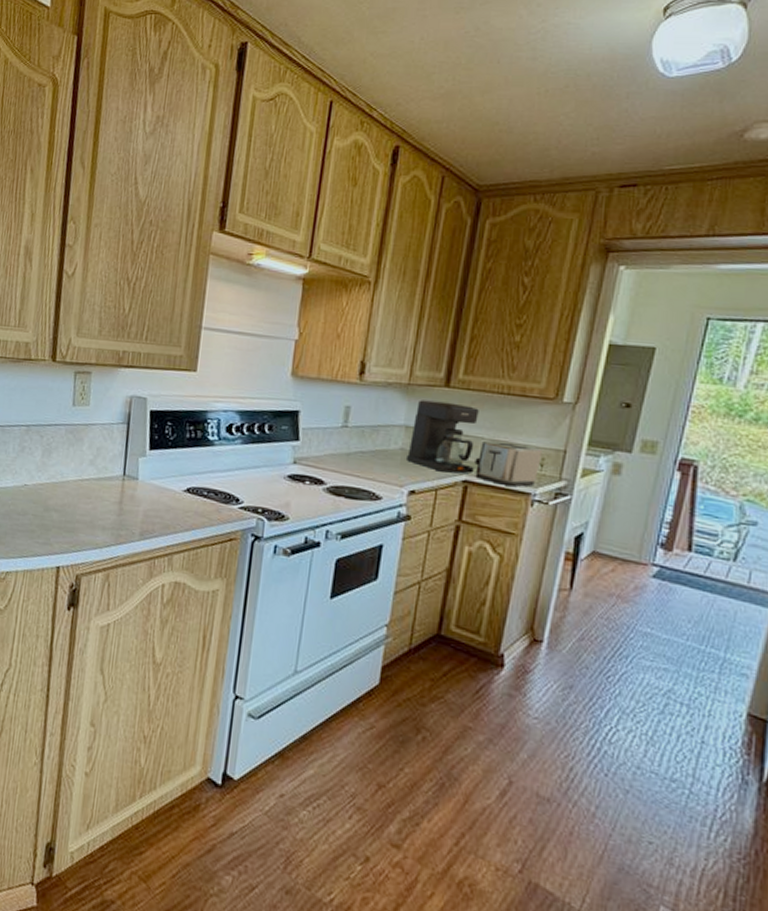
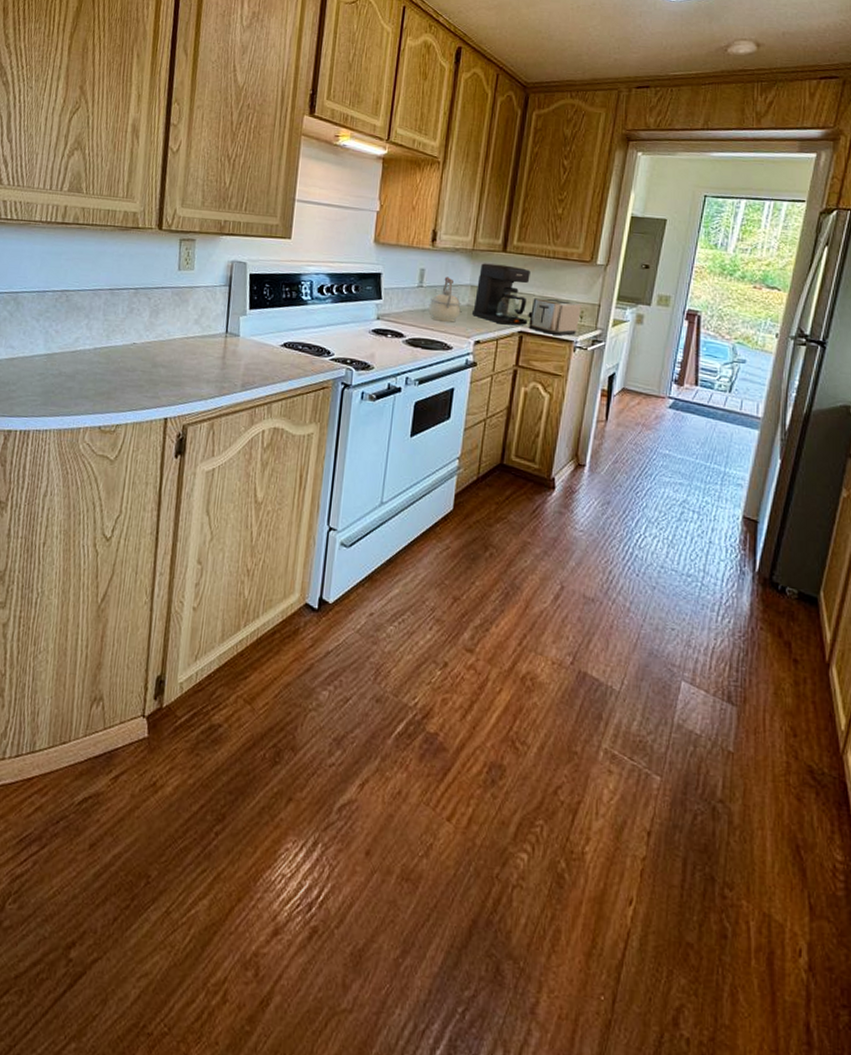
kettle: none [354,415,393,469] -> present [428,277,461,322]

